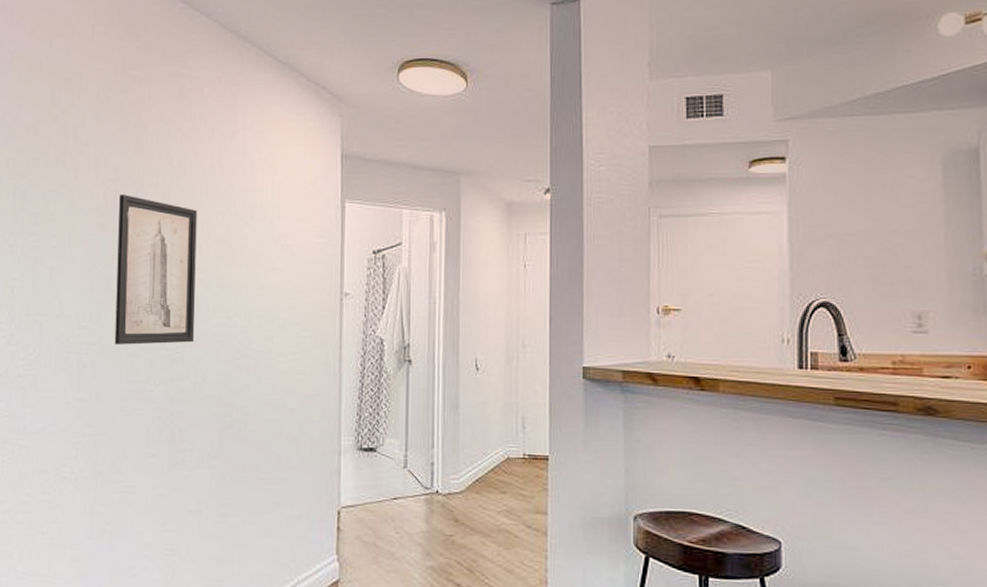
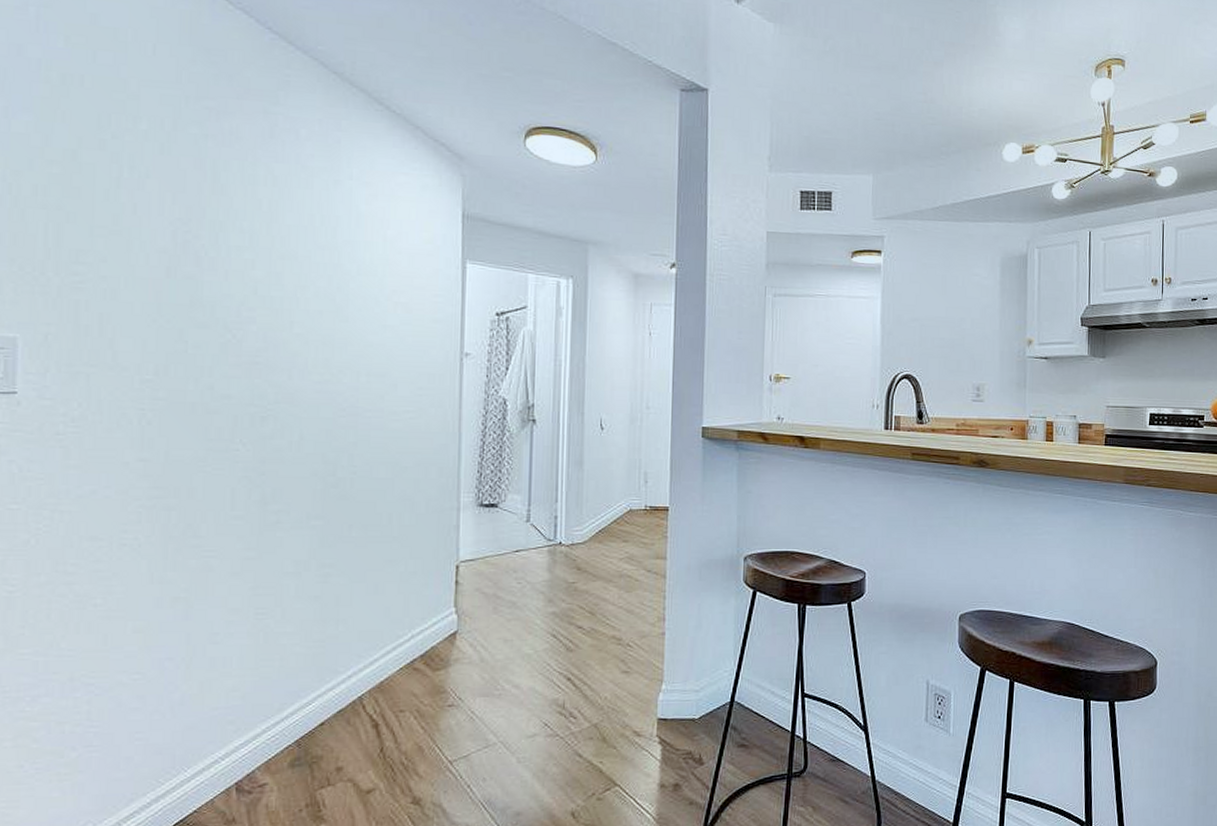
wall art: present [114,194,197,345] -> none [188,237,293,401]

